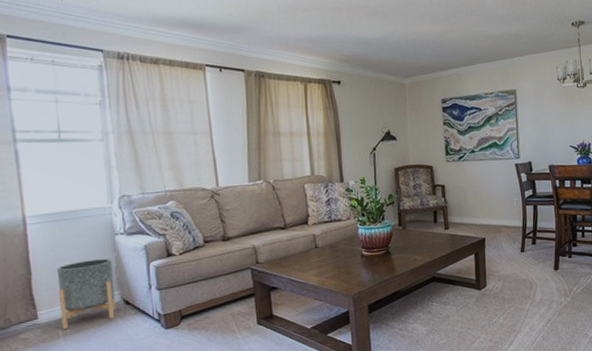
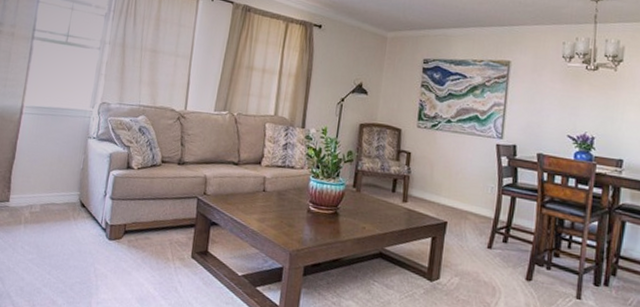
planter: present [57,259,116,330] -> none [25,156,81,218]

